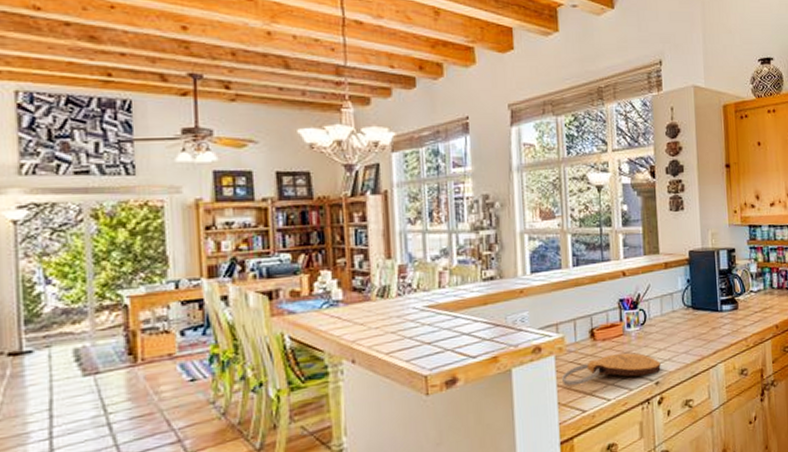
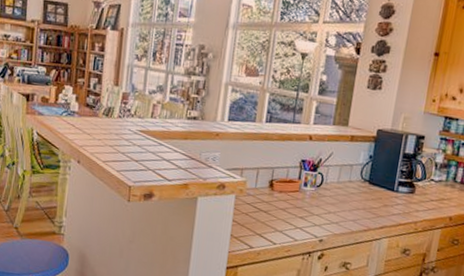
cutting board: present [561,353,661,386] -> none [237,205,328,233]

